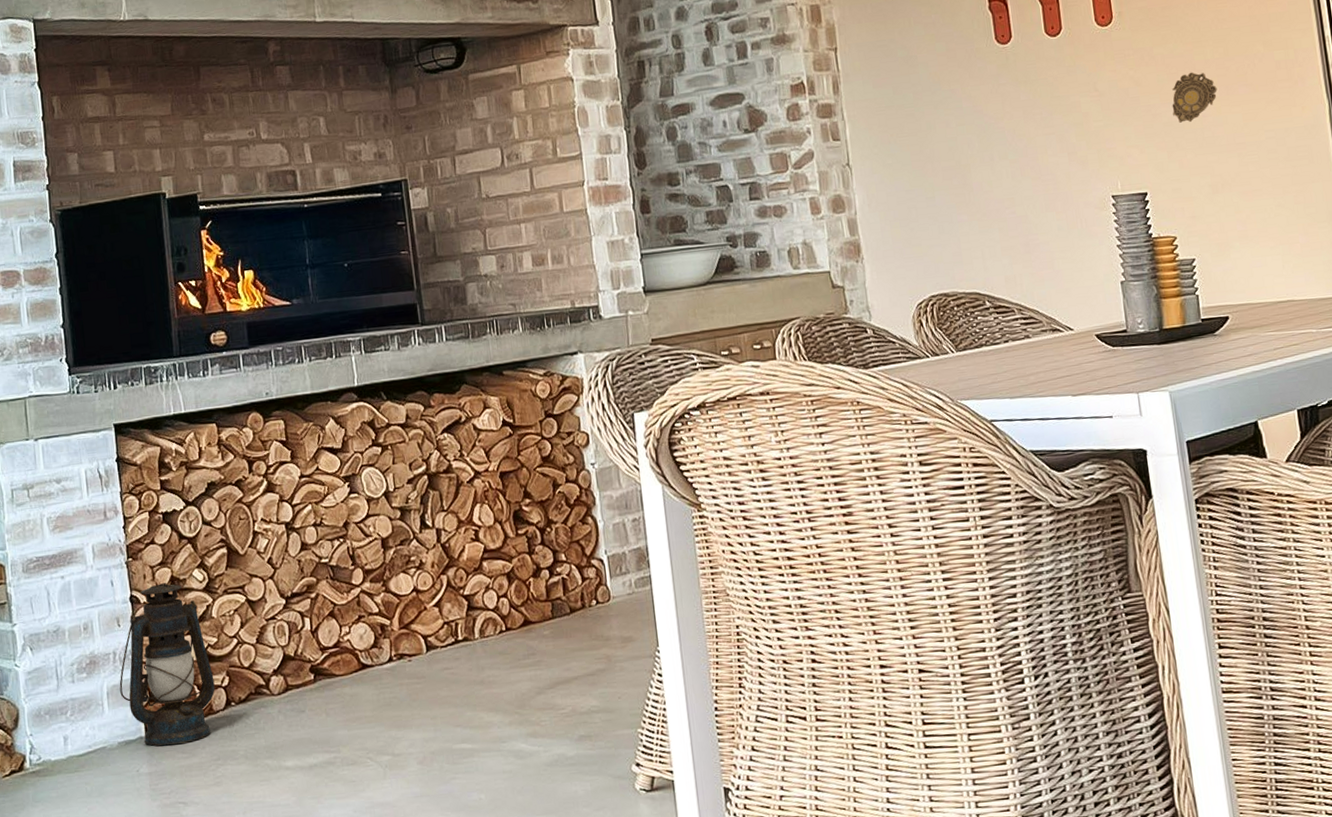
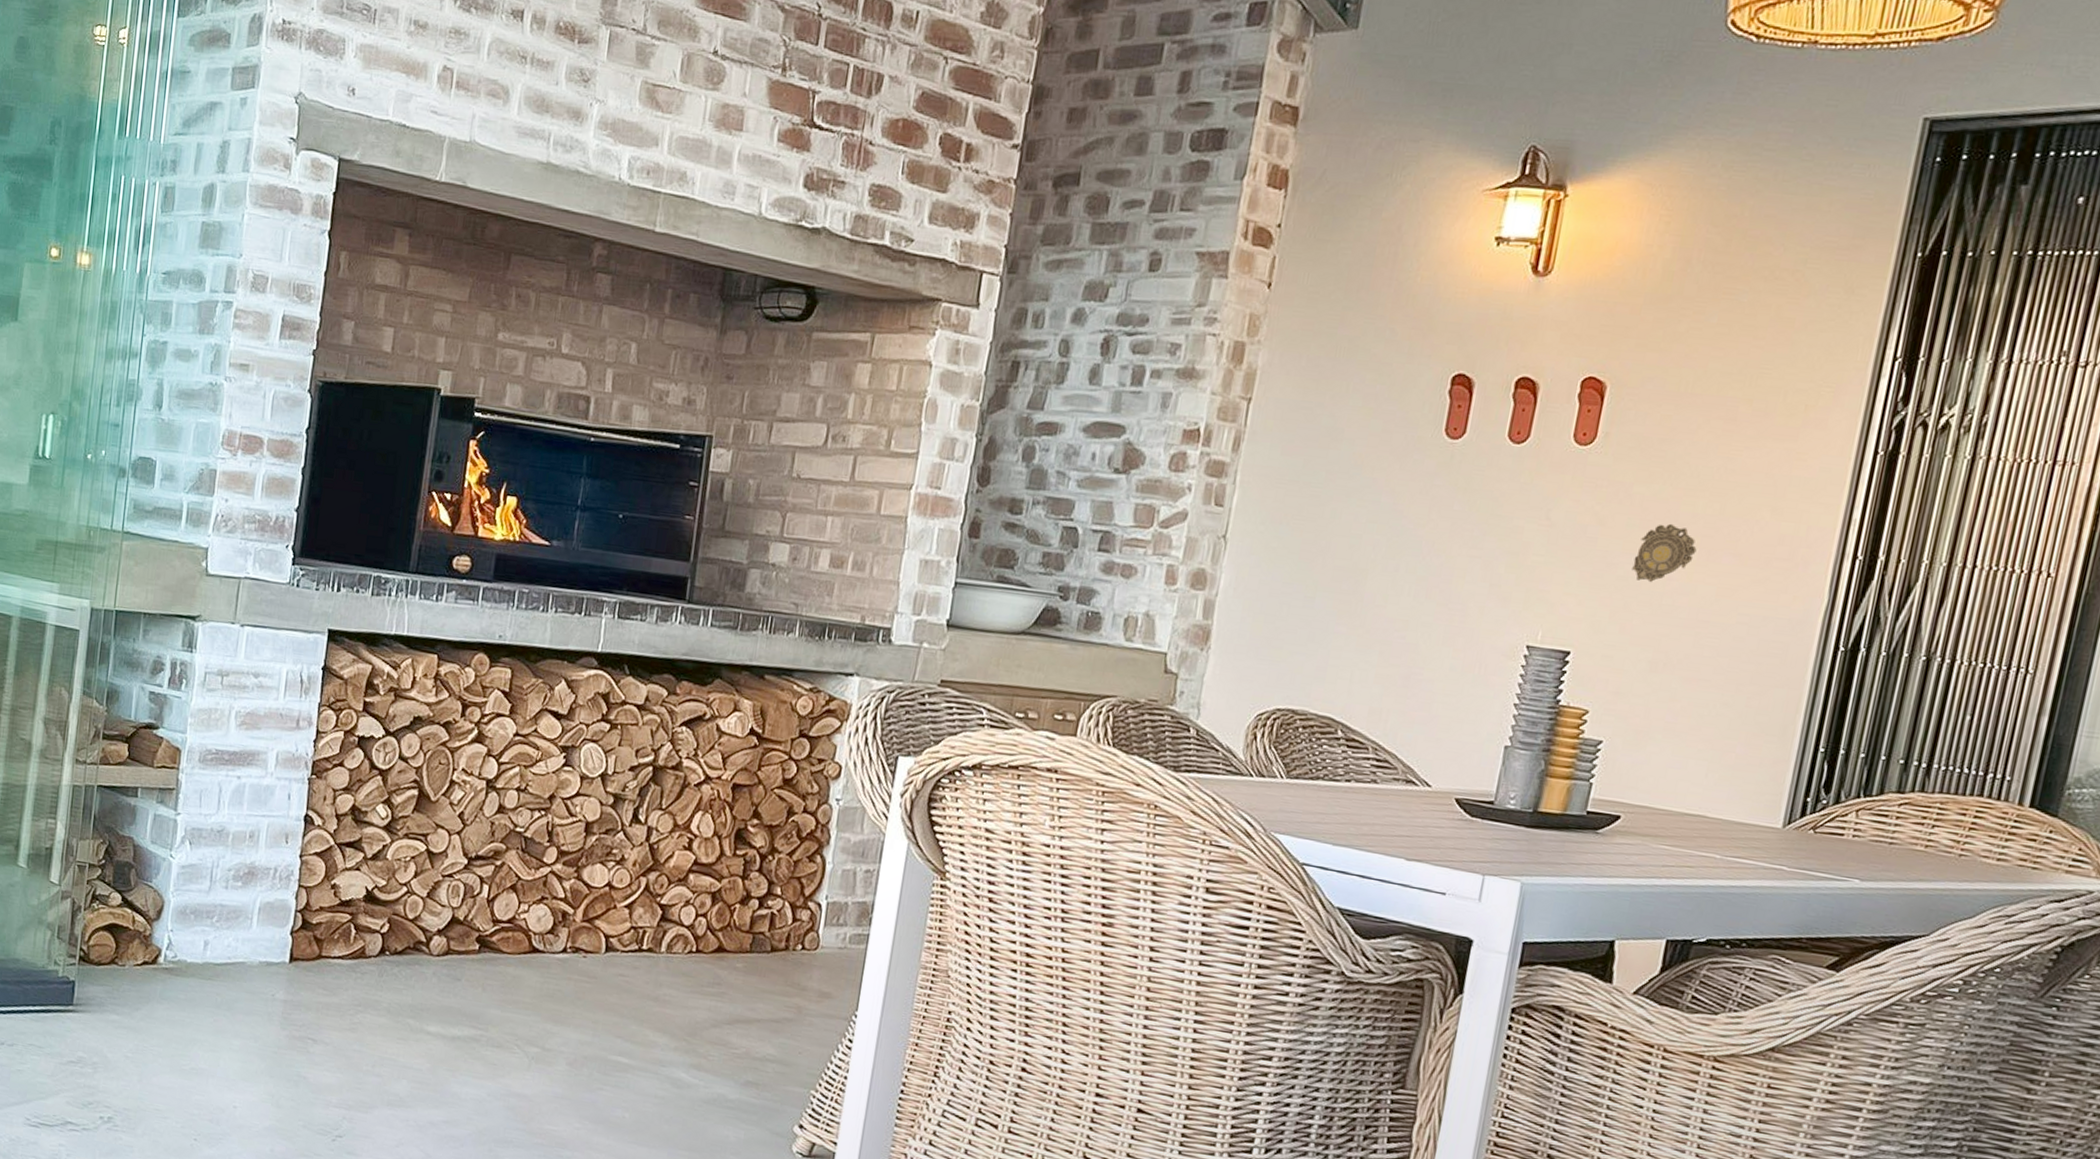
lantern: present [119,582,215,746] -> none [272,809,374,981]

